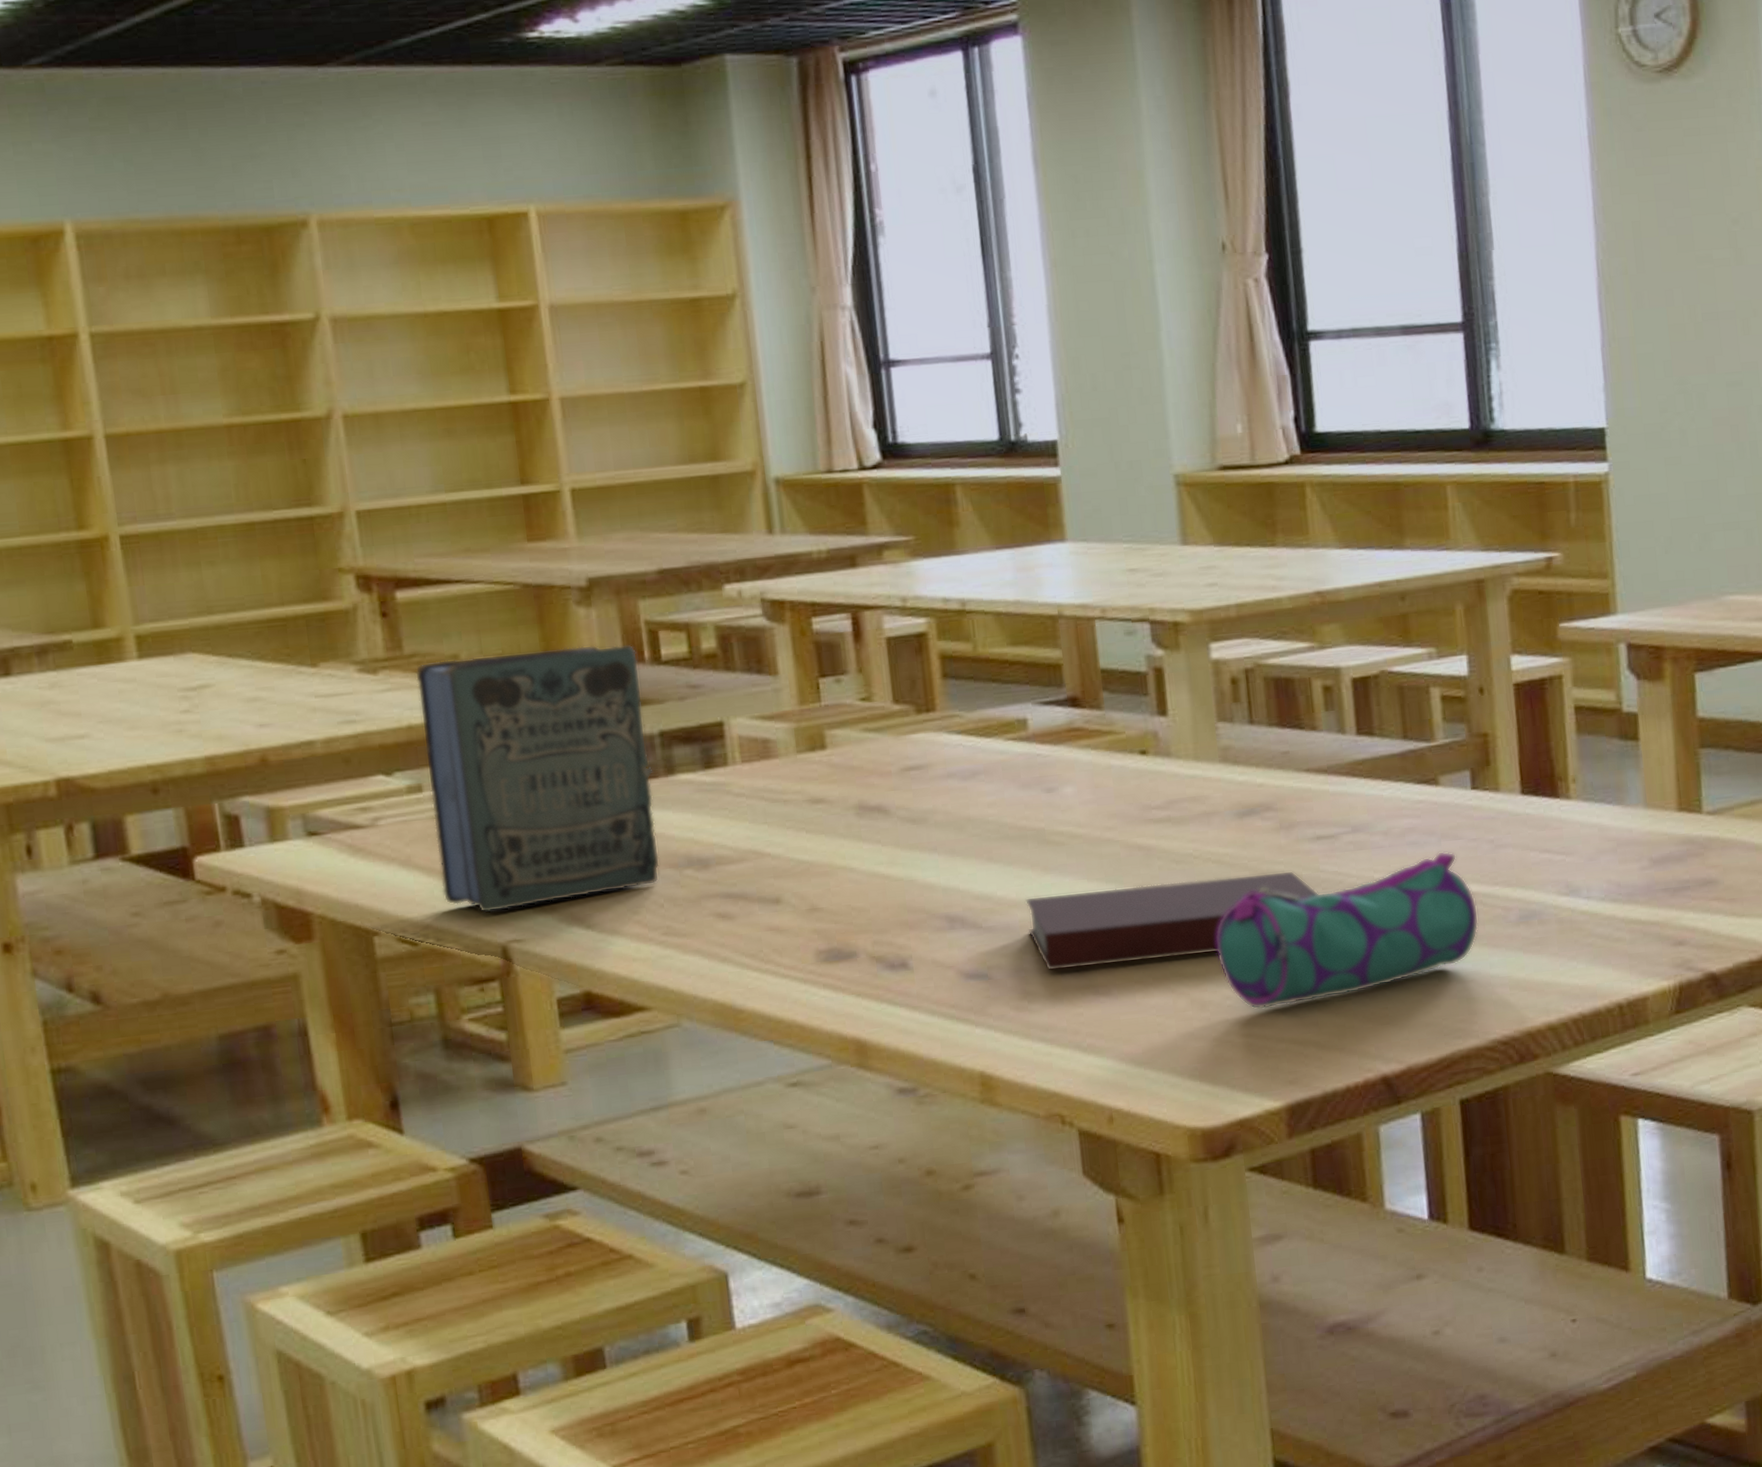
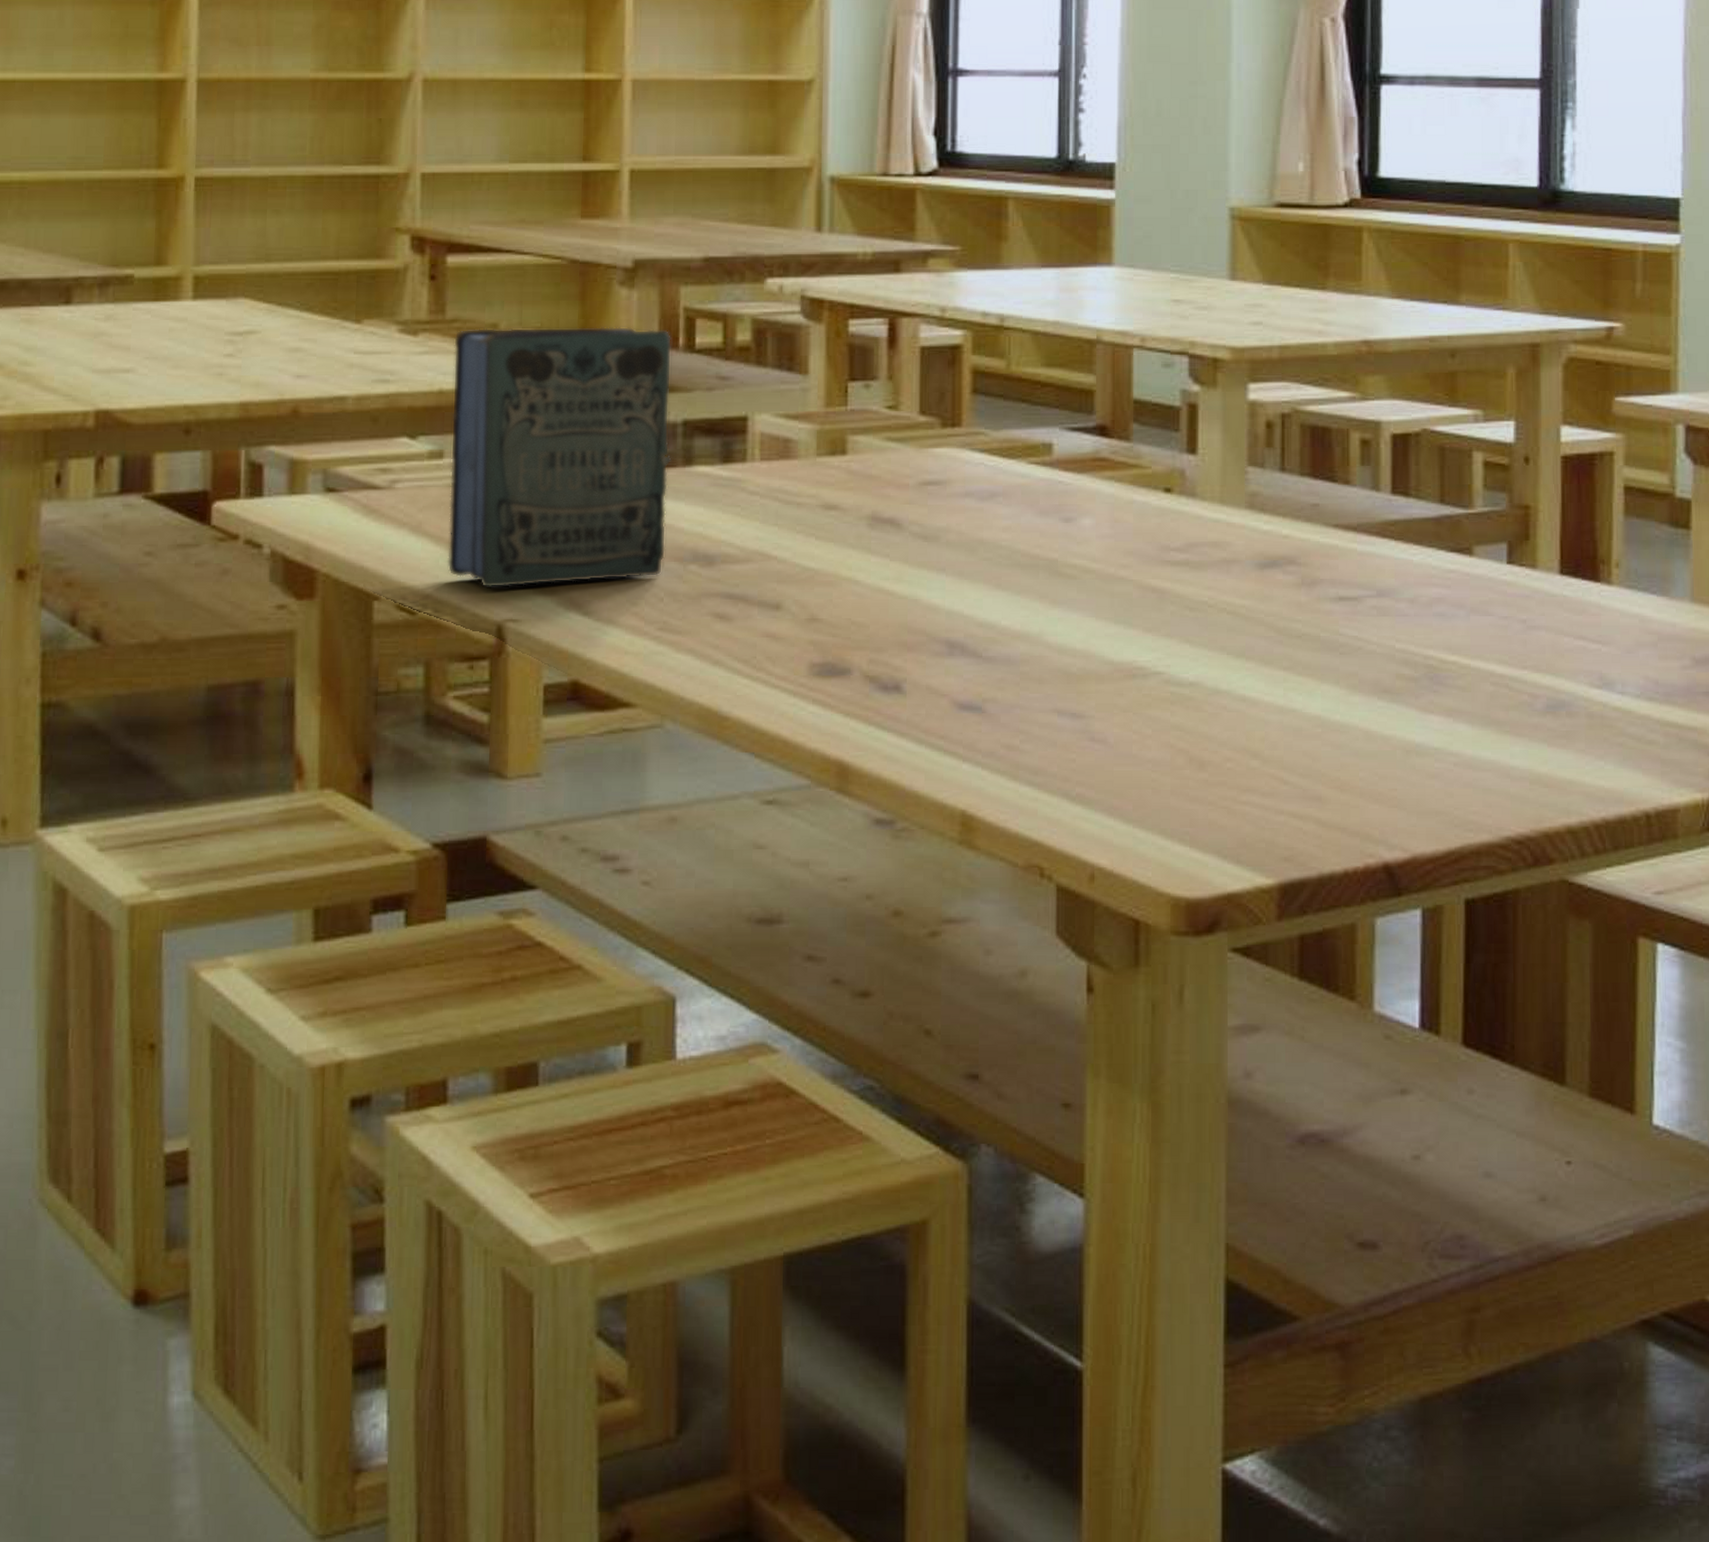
notebook: present [1025,870,1319,971] -> none [1028,629,1336,711]
pencil case: present [1215,851,1479,1010] -> none [1221,627,1503,776]

